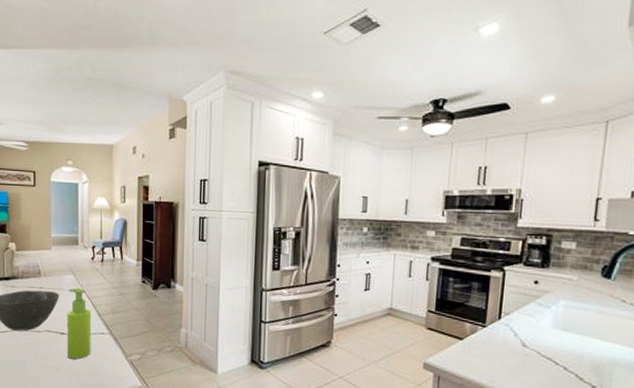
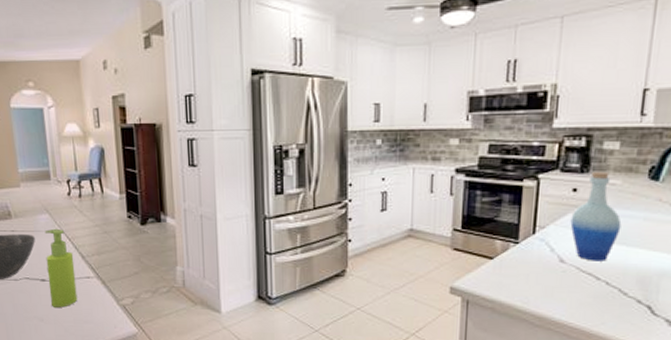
bottle: none [532,266,578,348] -> present [570,171,622,261]

